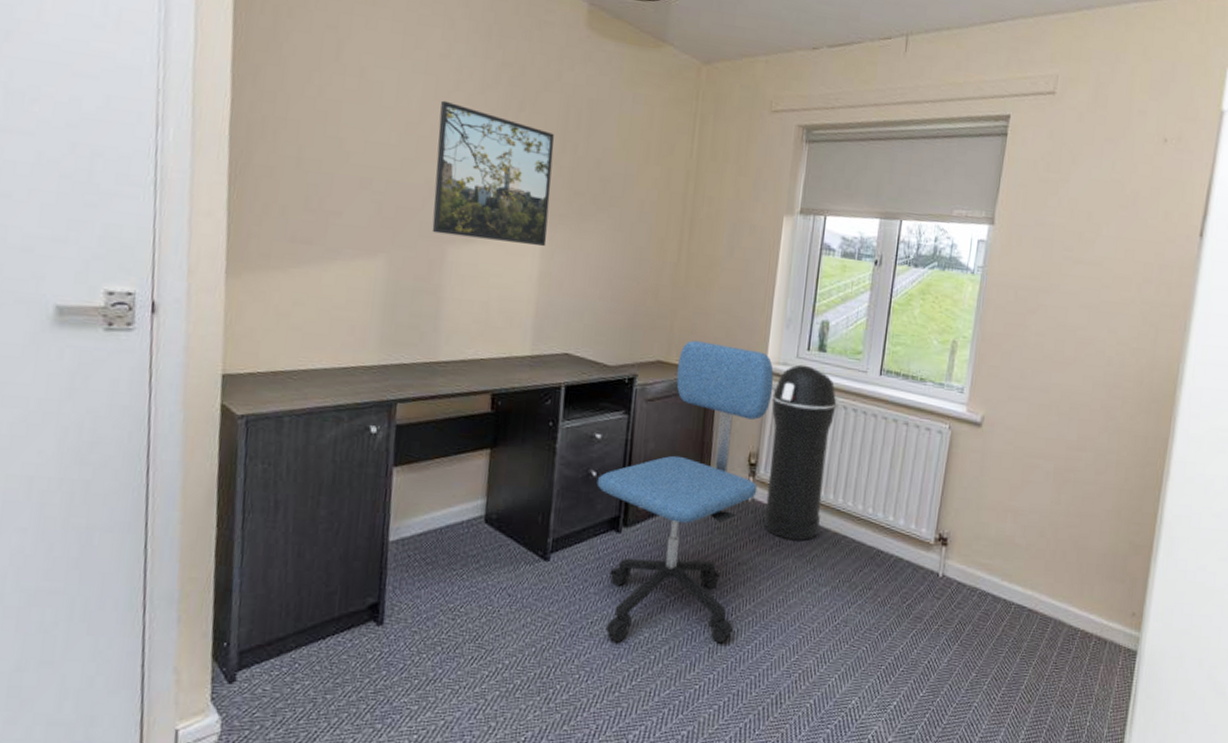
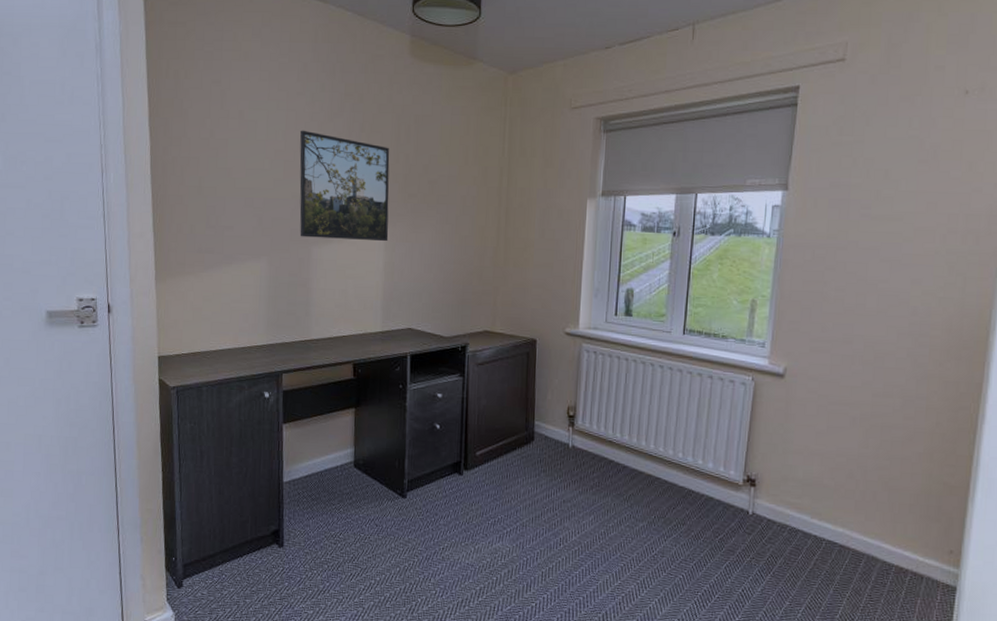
office chair: present [596,340,774,643] -> none [440,312,586,569]
trash can: present [762,364,837,541] -> none [582,328,644,482]

